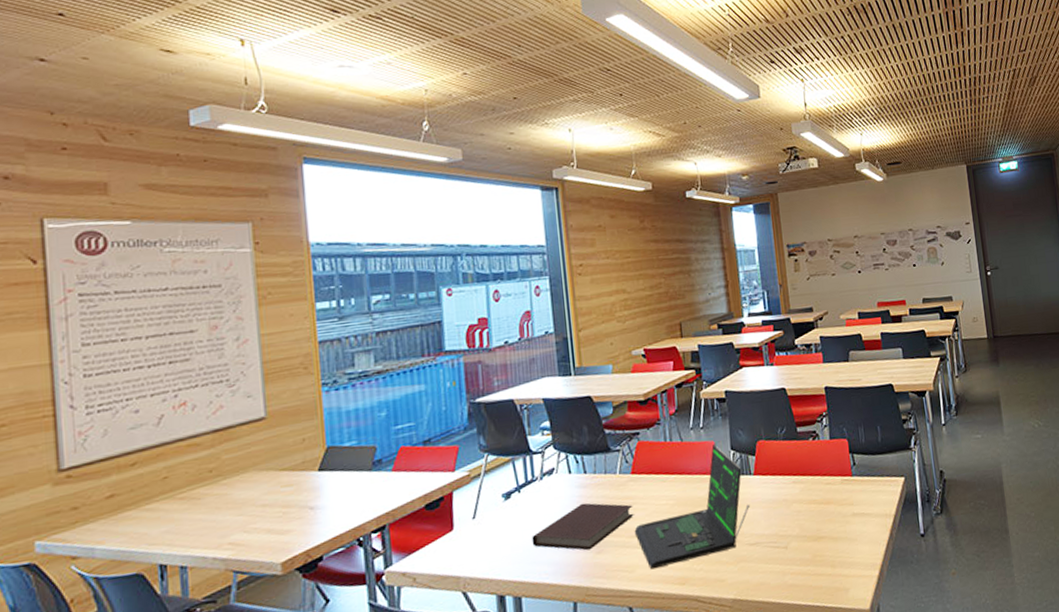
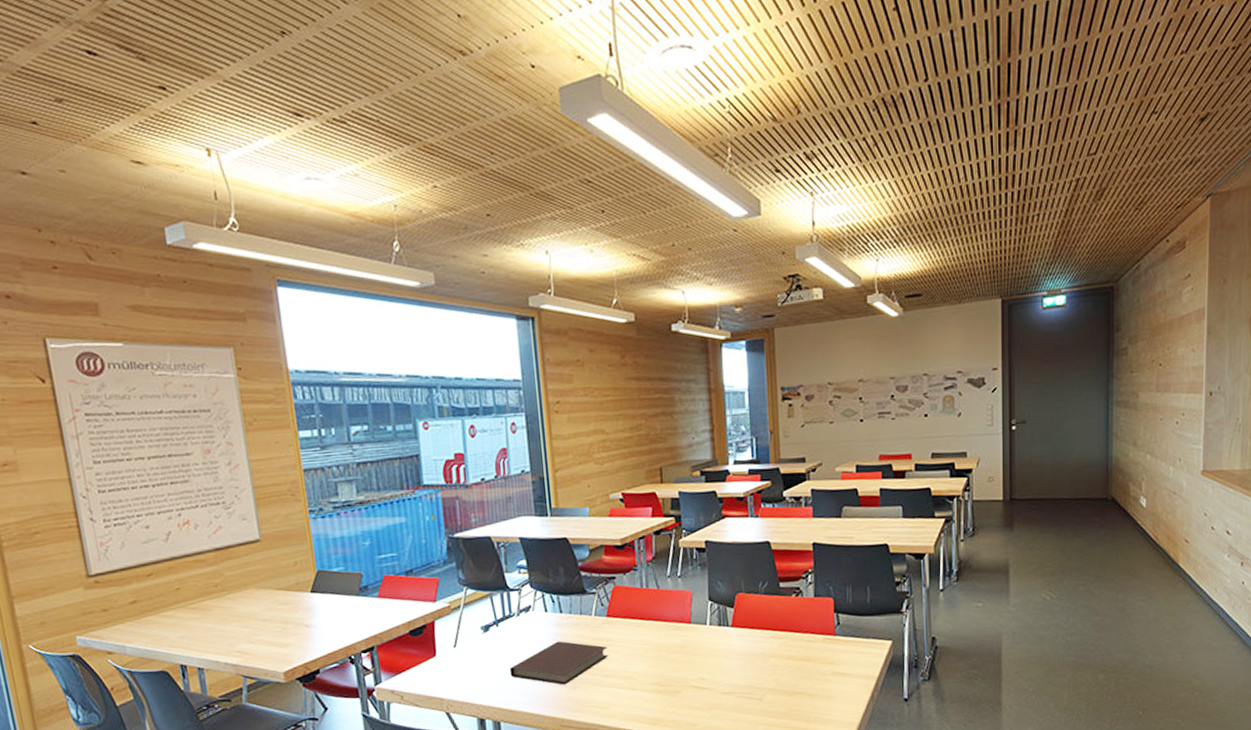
laptop: present [634,444,751,570] -> none [608,594,726,708]

